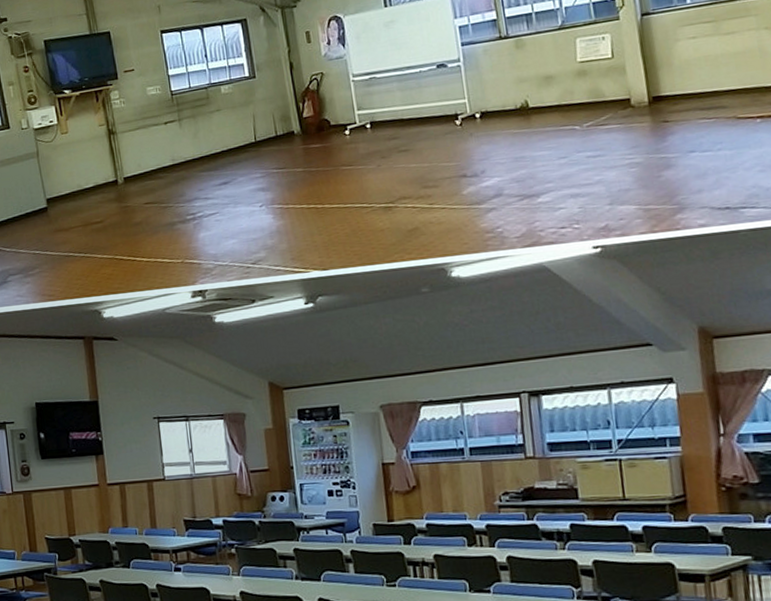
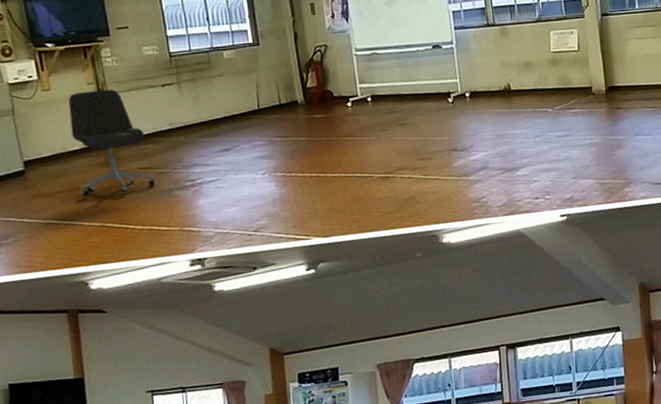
office chair: none [83,129,160,231] -> present [68,89,156,197]

